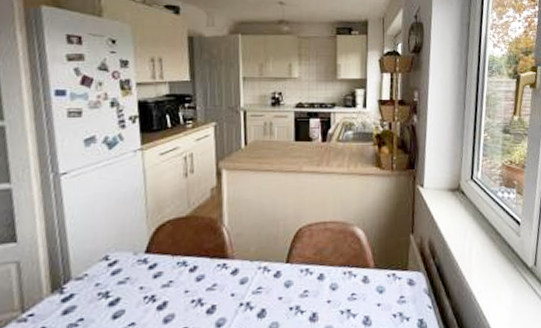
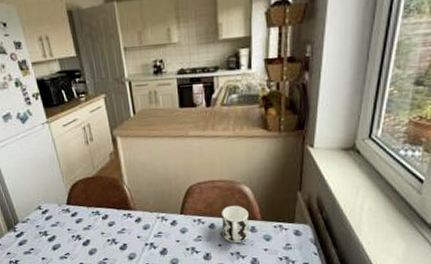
cup: none [333,251,361,298] -> present [222,206,249,243]

